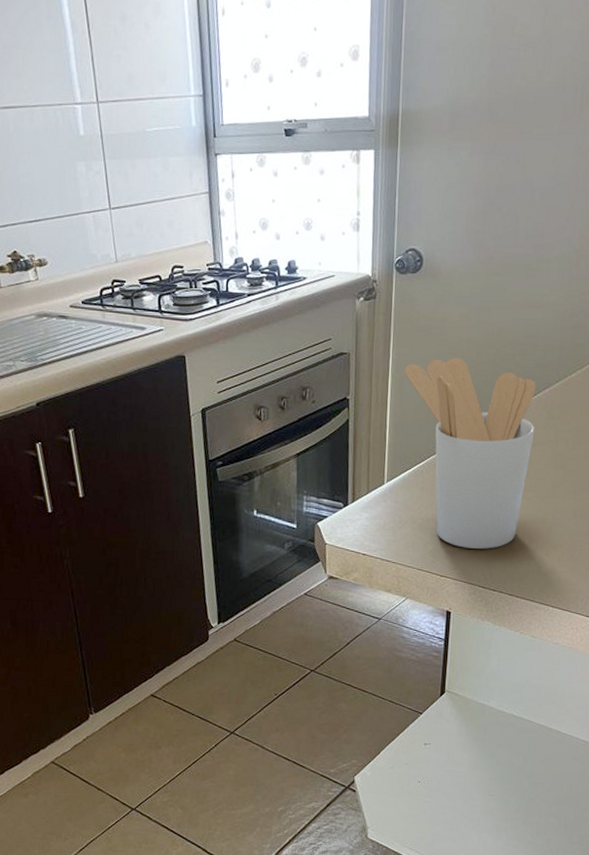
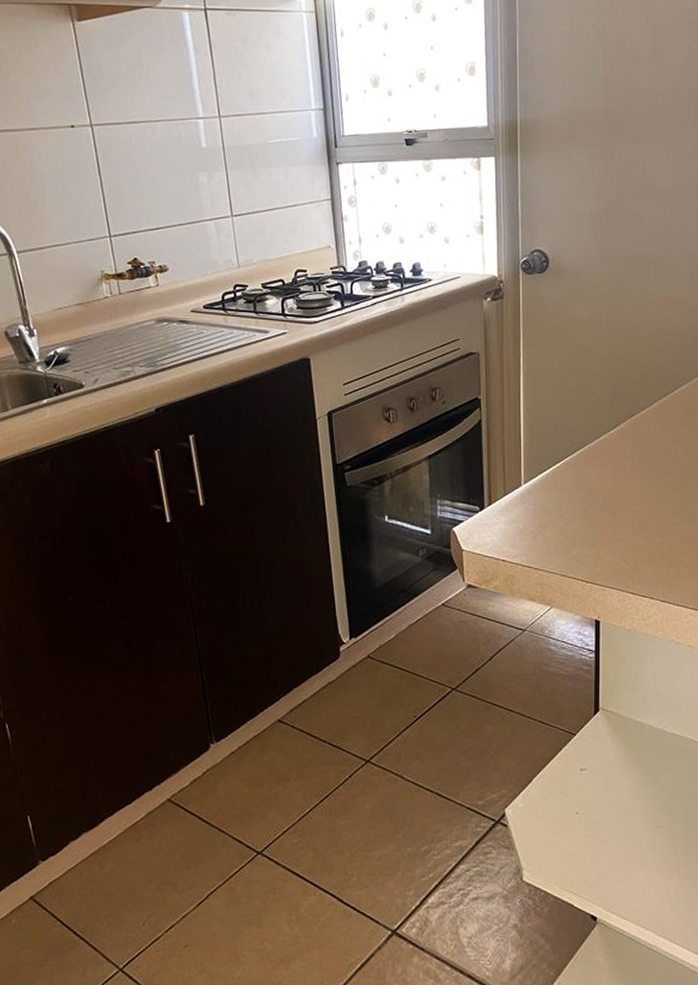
utensil holder: present [404,357,537,549] -> none [536,355,675,552]

